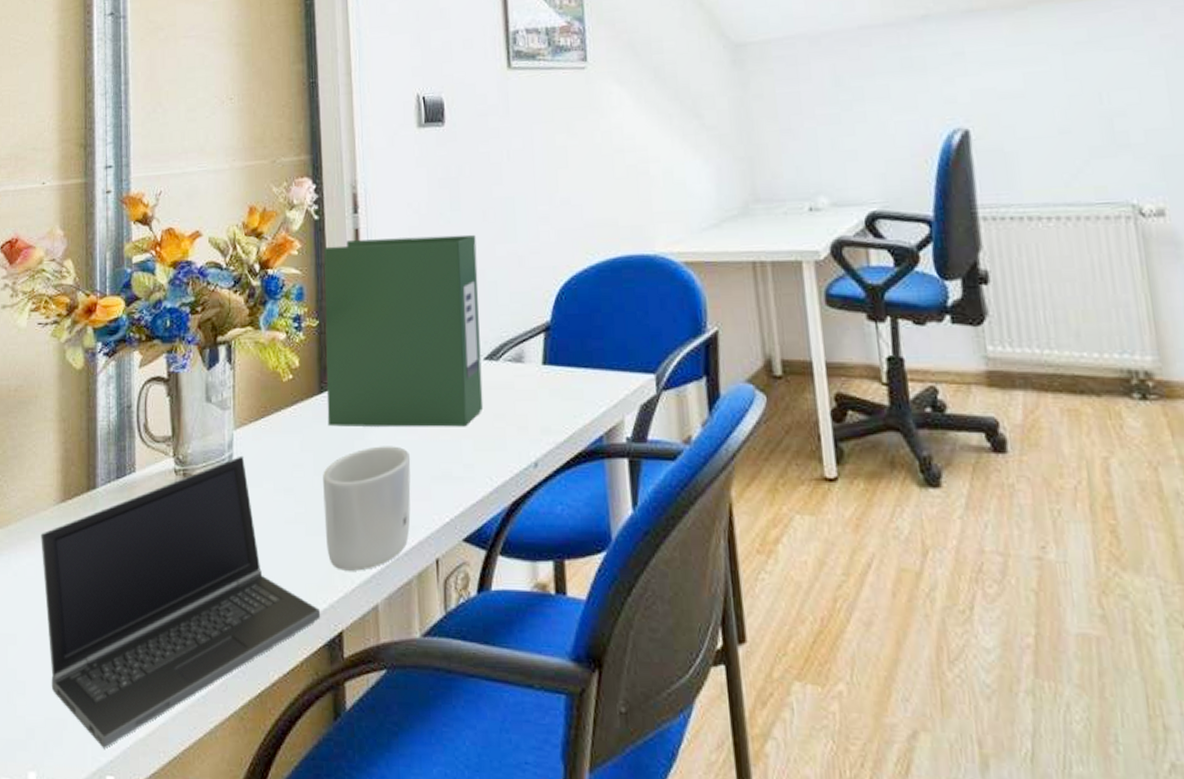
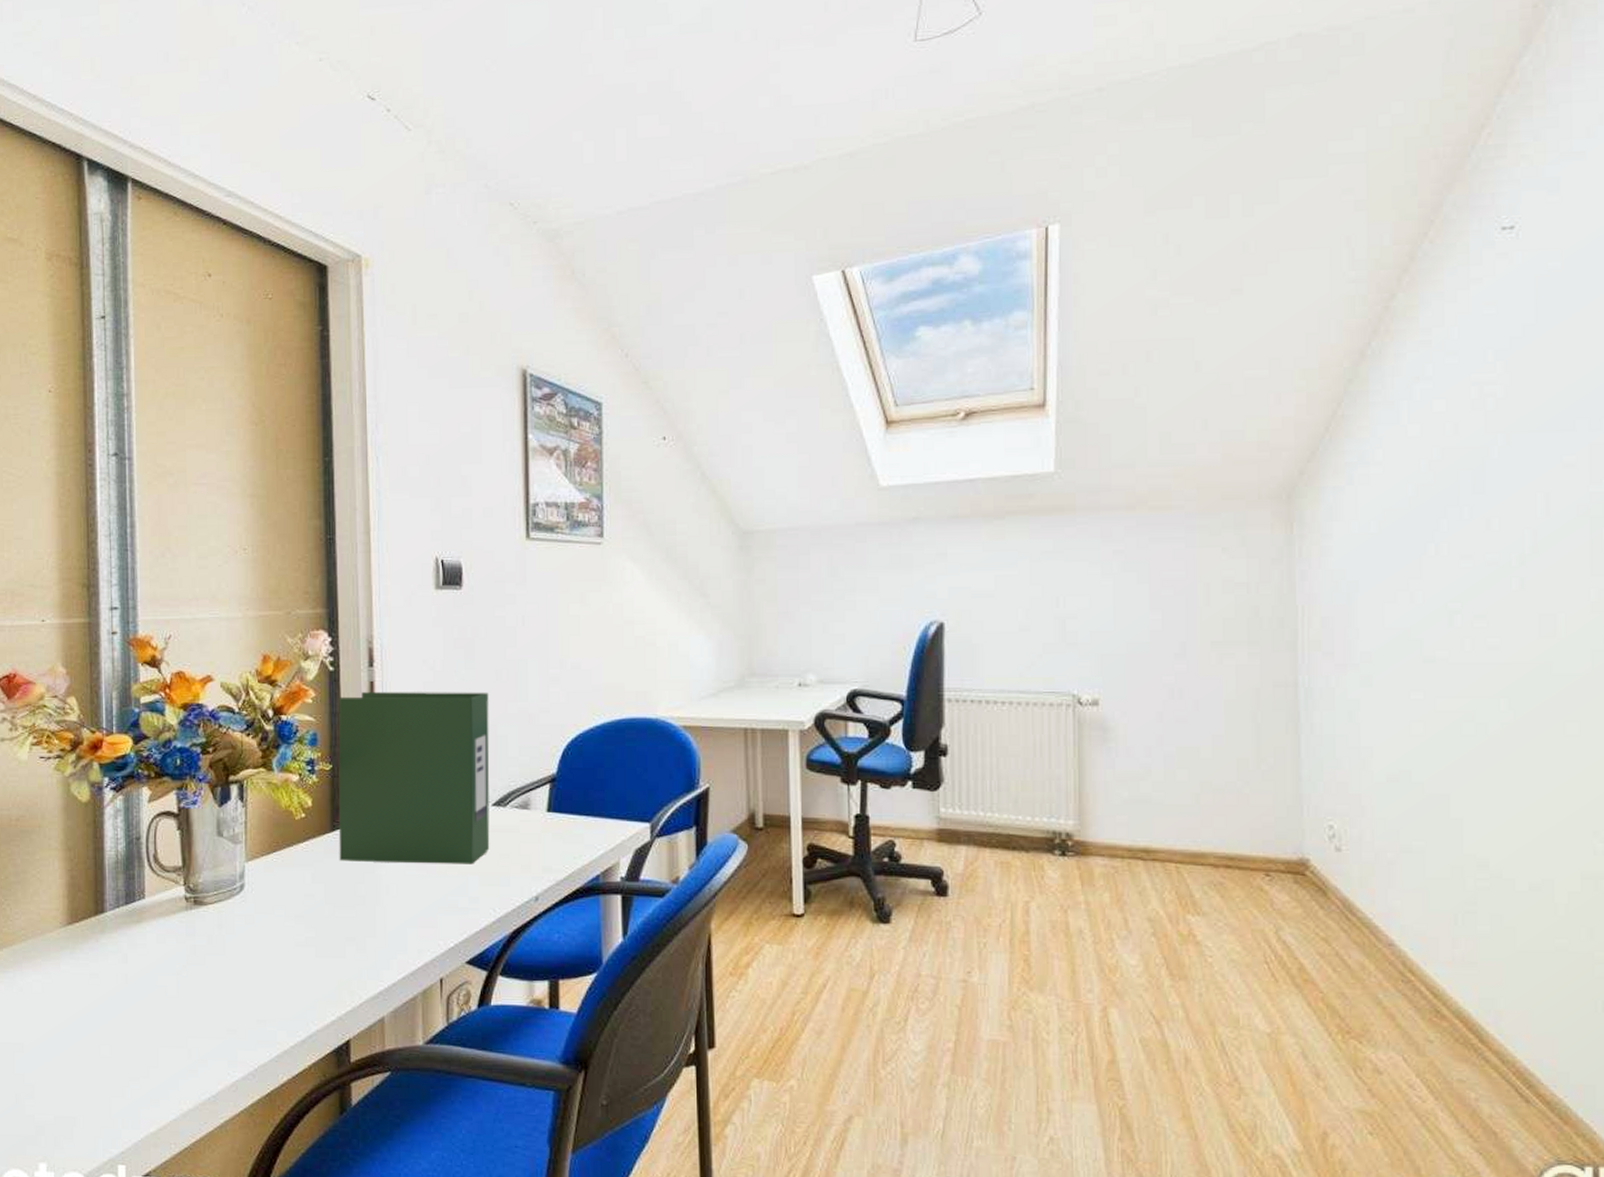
laptop computer: present [41,455,320,748] -> none [47,885,328,1142]
mug: present [323,446,411,571] -> none [333,879,419,988]

